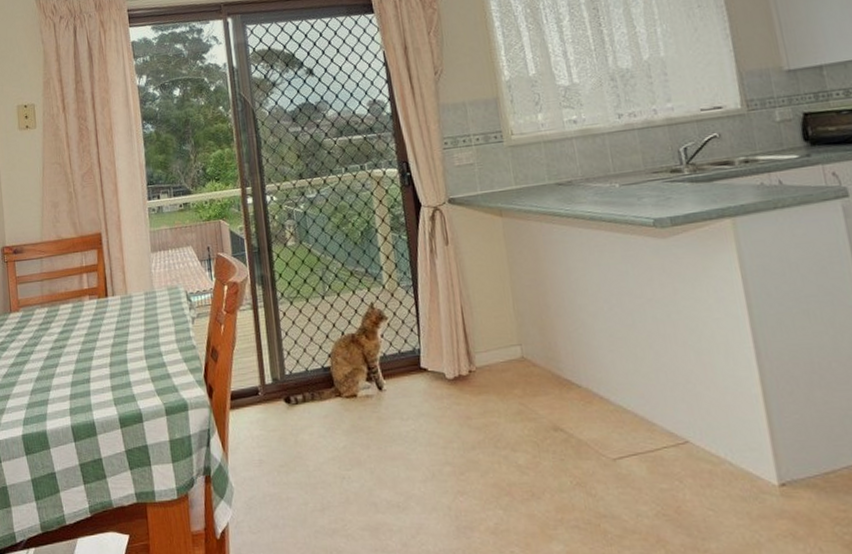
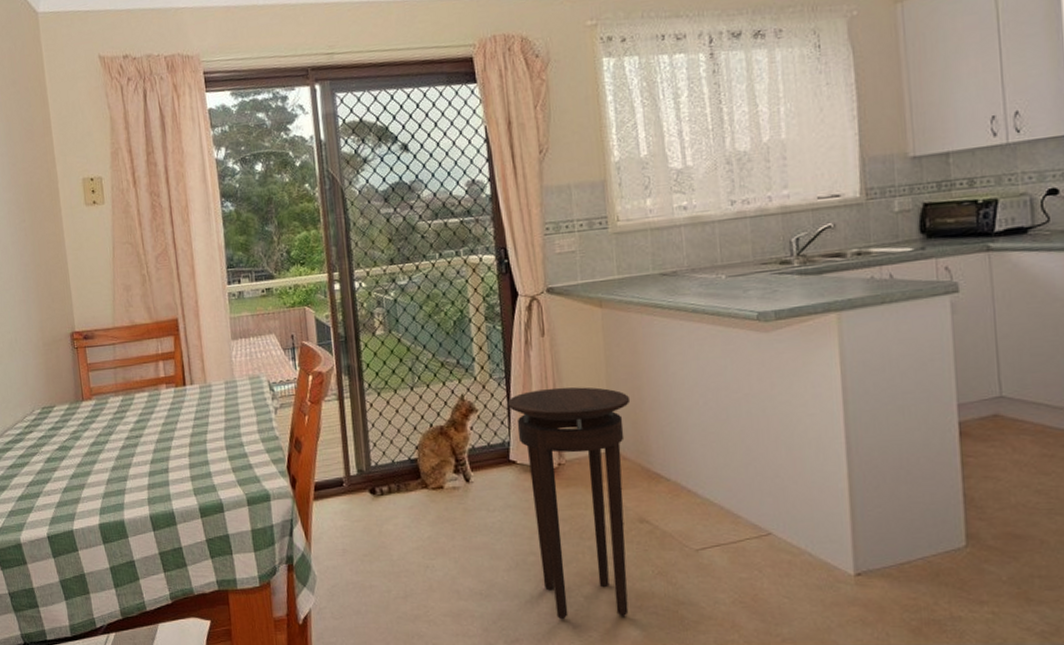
stool: none [416,294,550,534] -> present [507,387,631,620]

